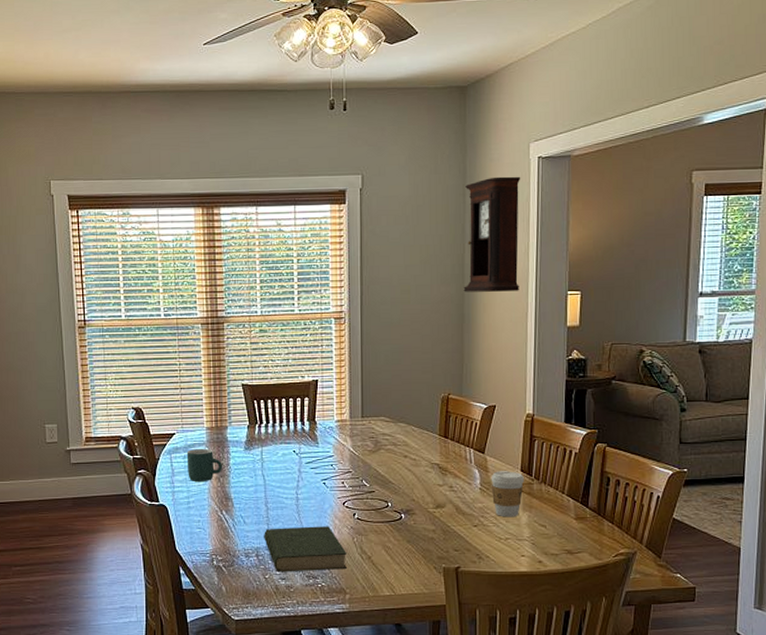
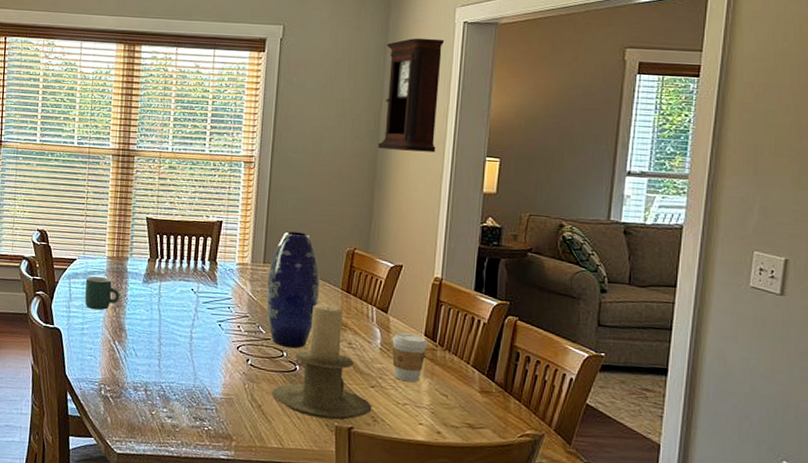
book: present [264,526,347,572] -> none [154,364,236,415]
vase: none [367,383,418,498] -> present [266,231,320,349]
candle holder: none [380,452,476,562] -> present [272,304,372,420]

